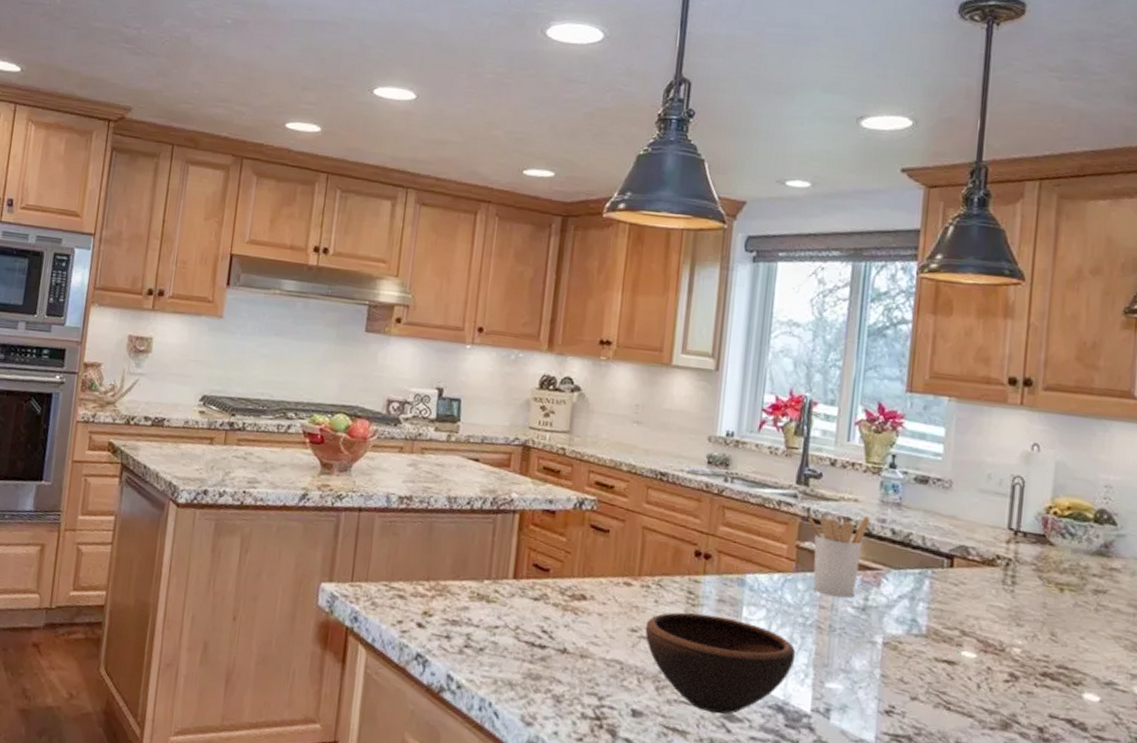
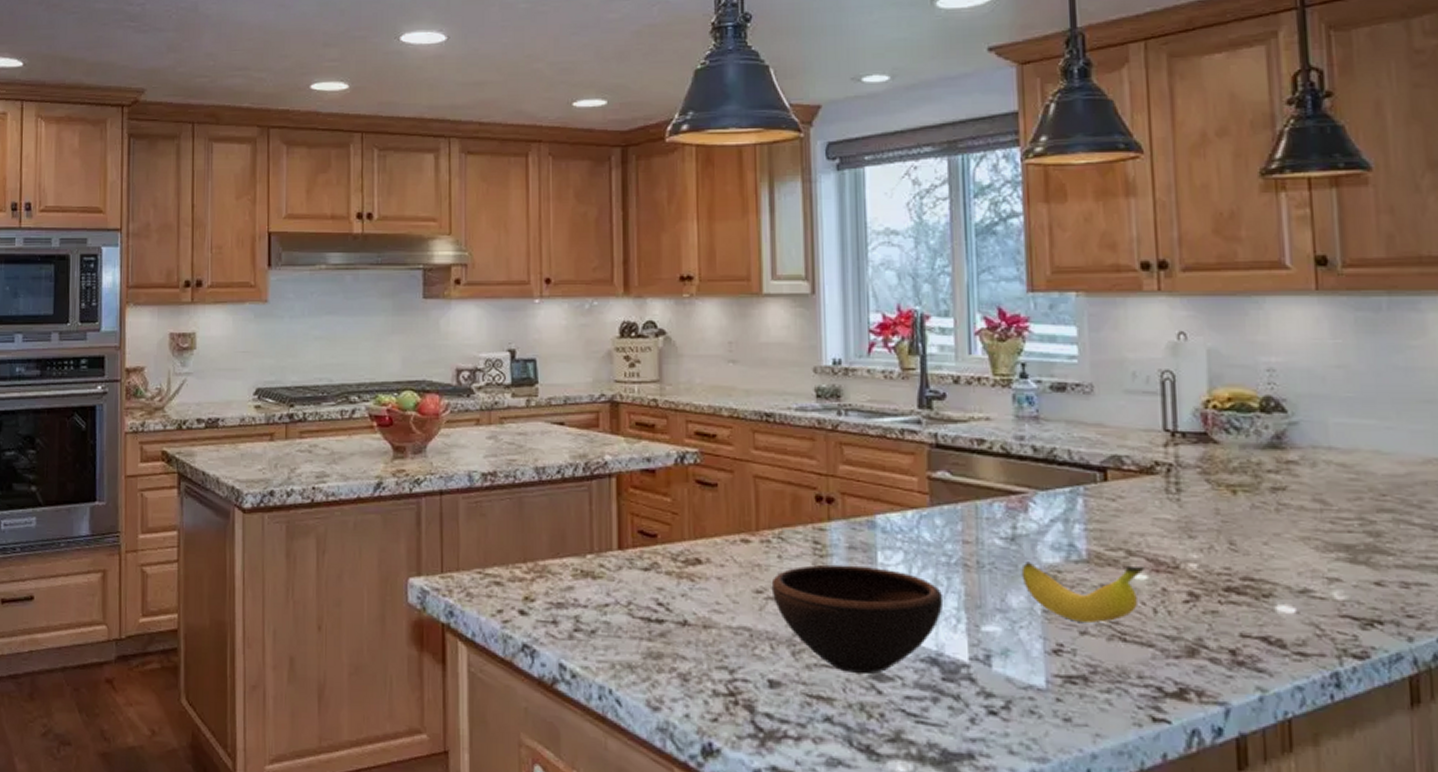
utensil holder: present [808,516,869,598] -> none [936,435,1006,529]
banana: none [867,630,976,691] -> present [1021,561,1146,623]

